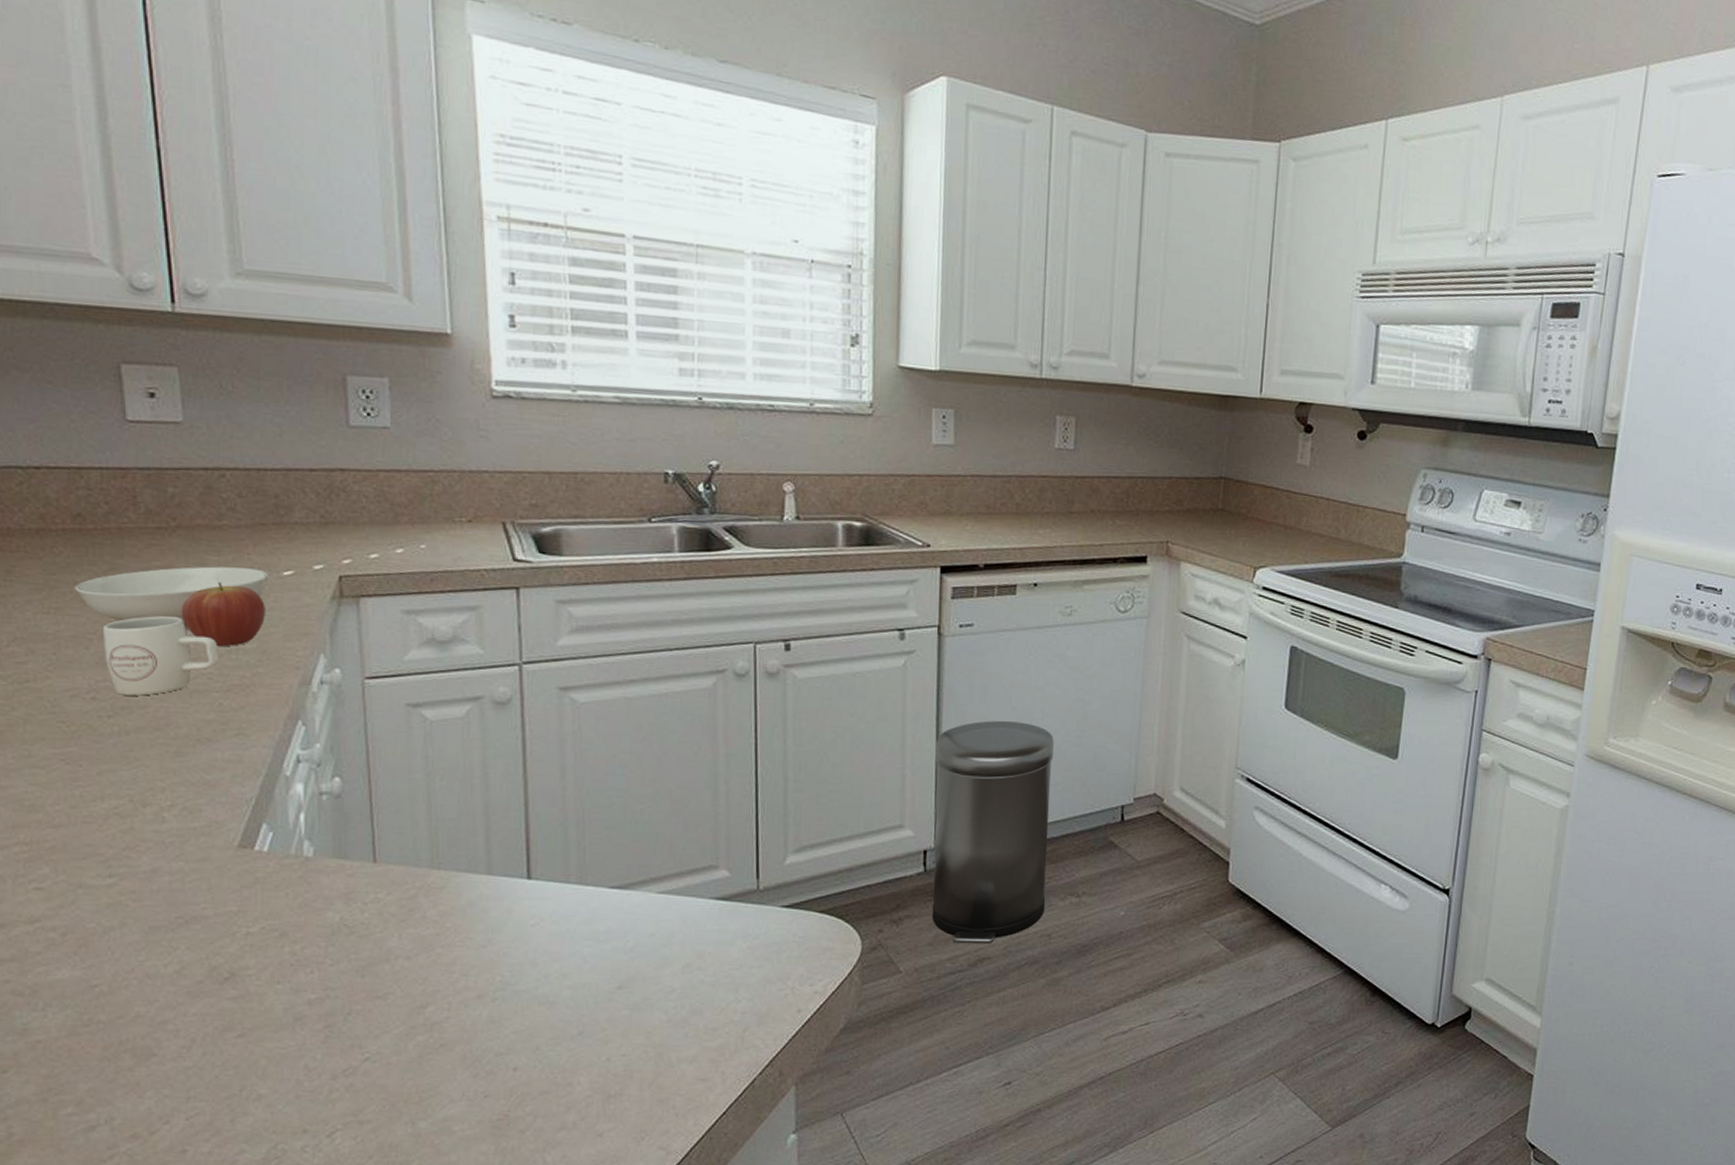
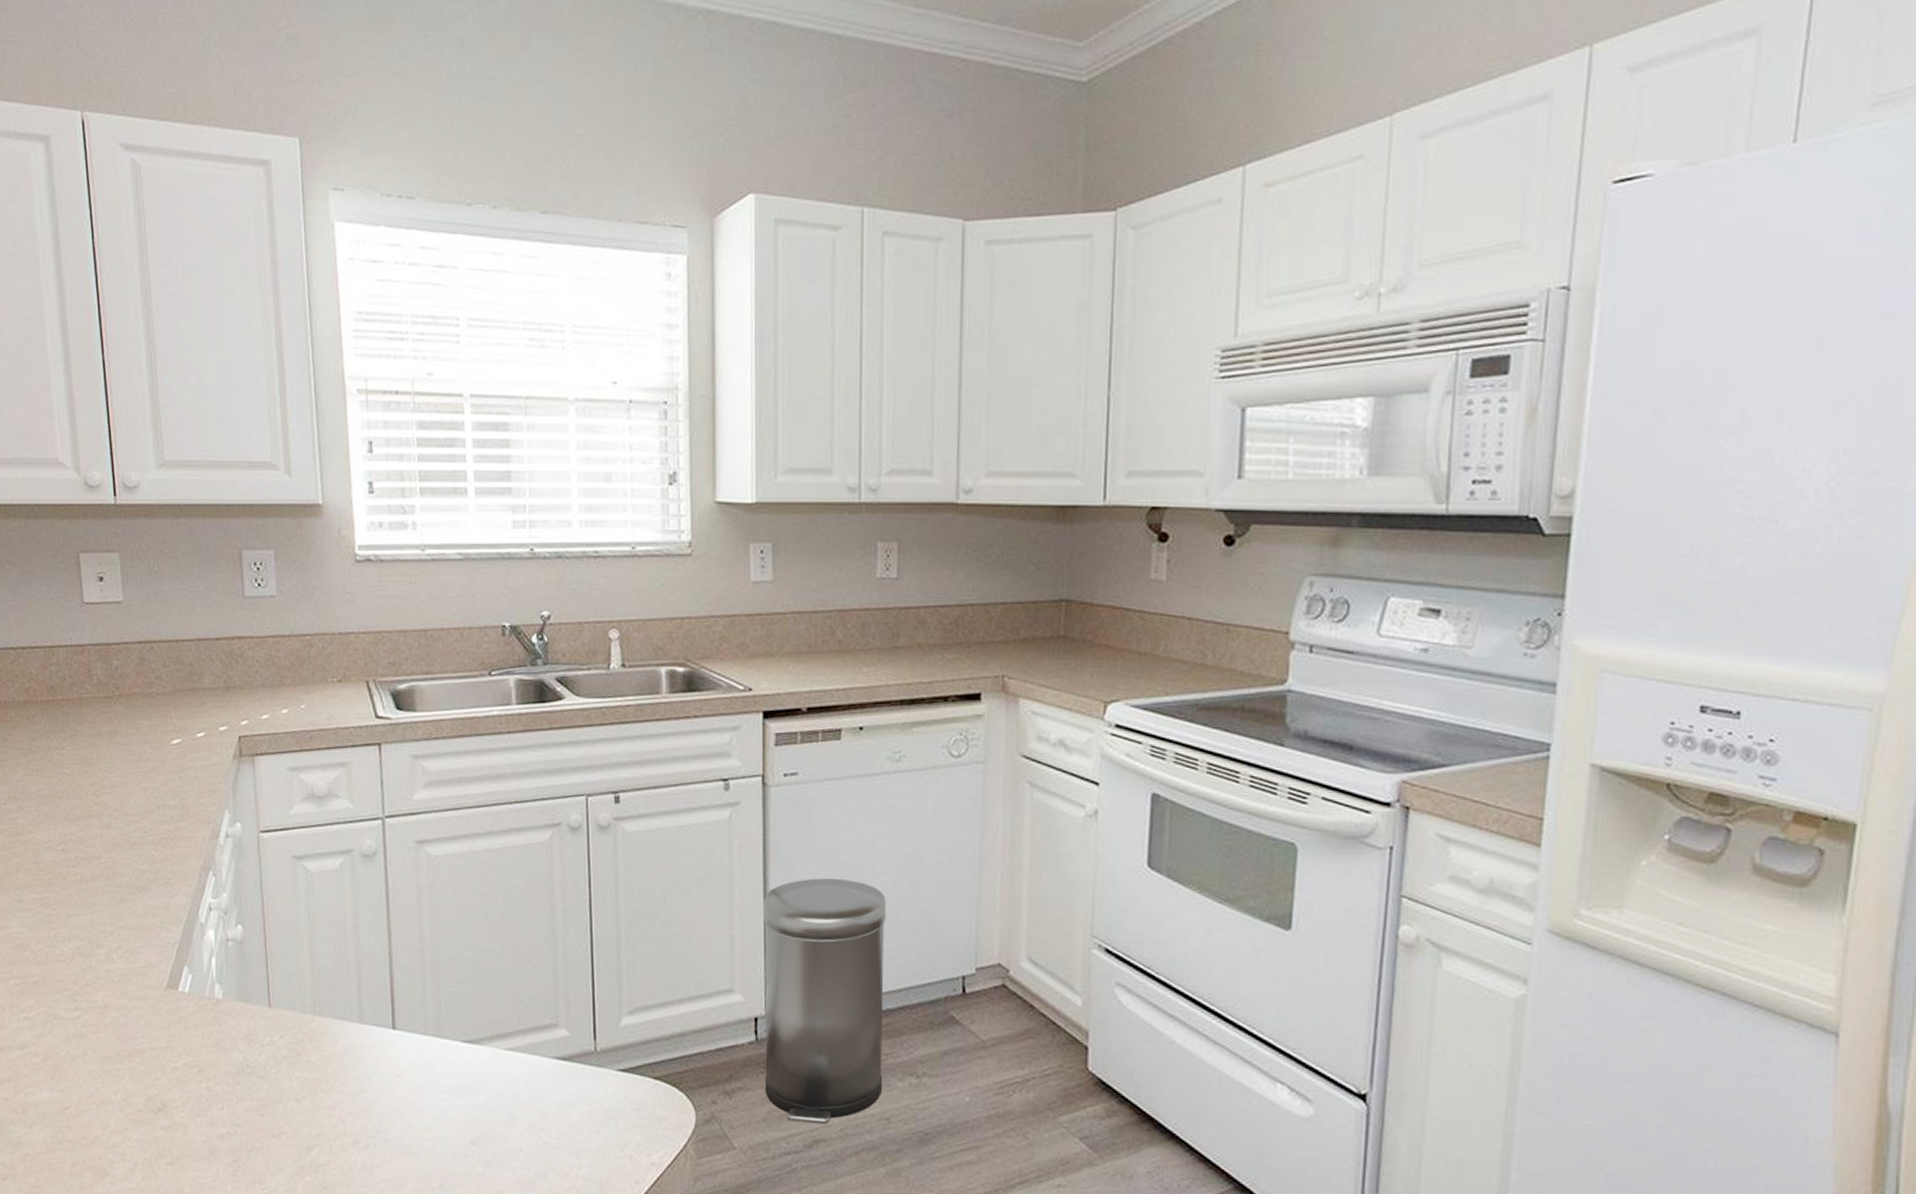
bowl: present [75,566,269,628] -> none [50,730,186,786]
mug: present [102,615,219,696] -> none [68,775,150,848]
fruit: present [181,581,265,647] -> none [123,744,184,804]

